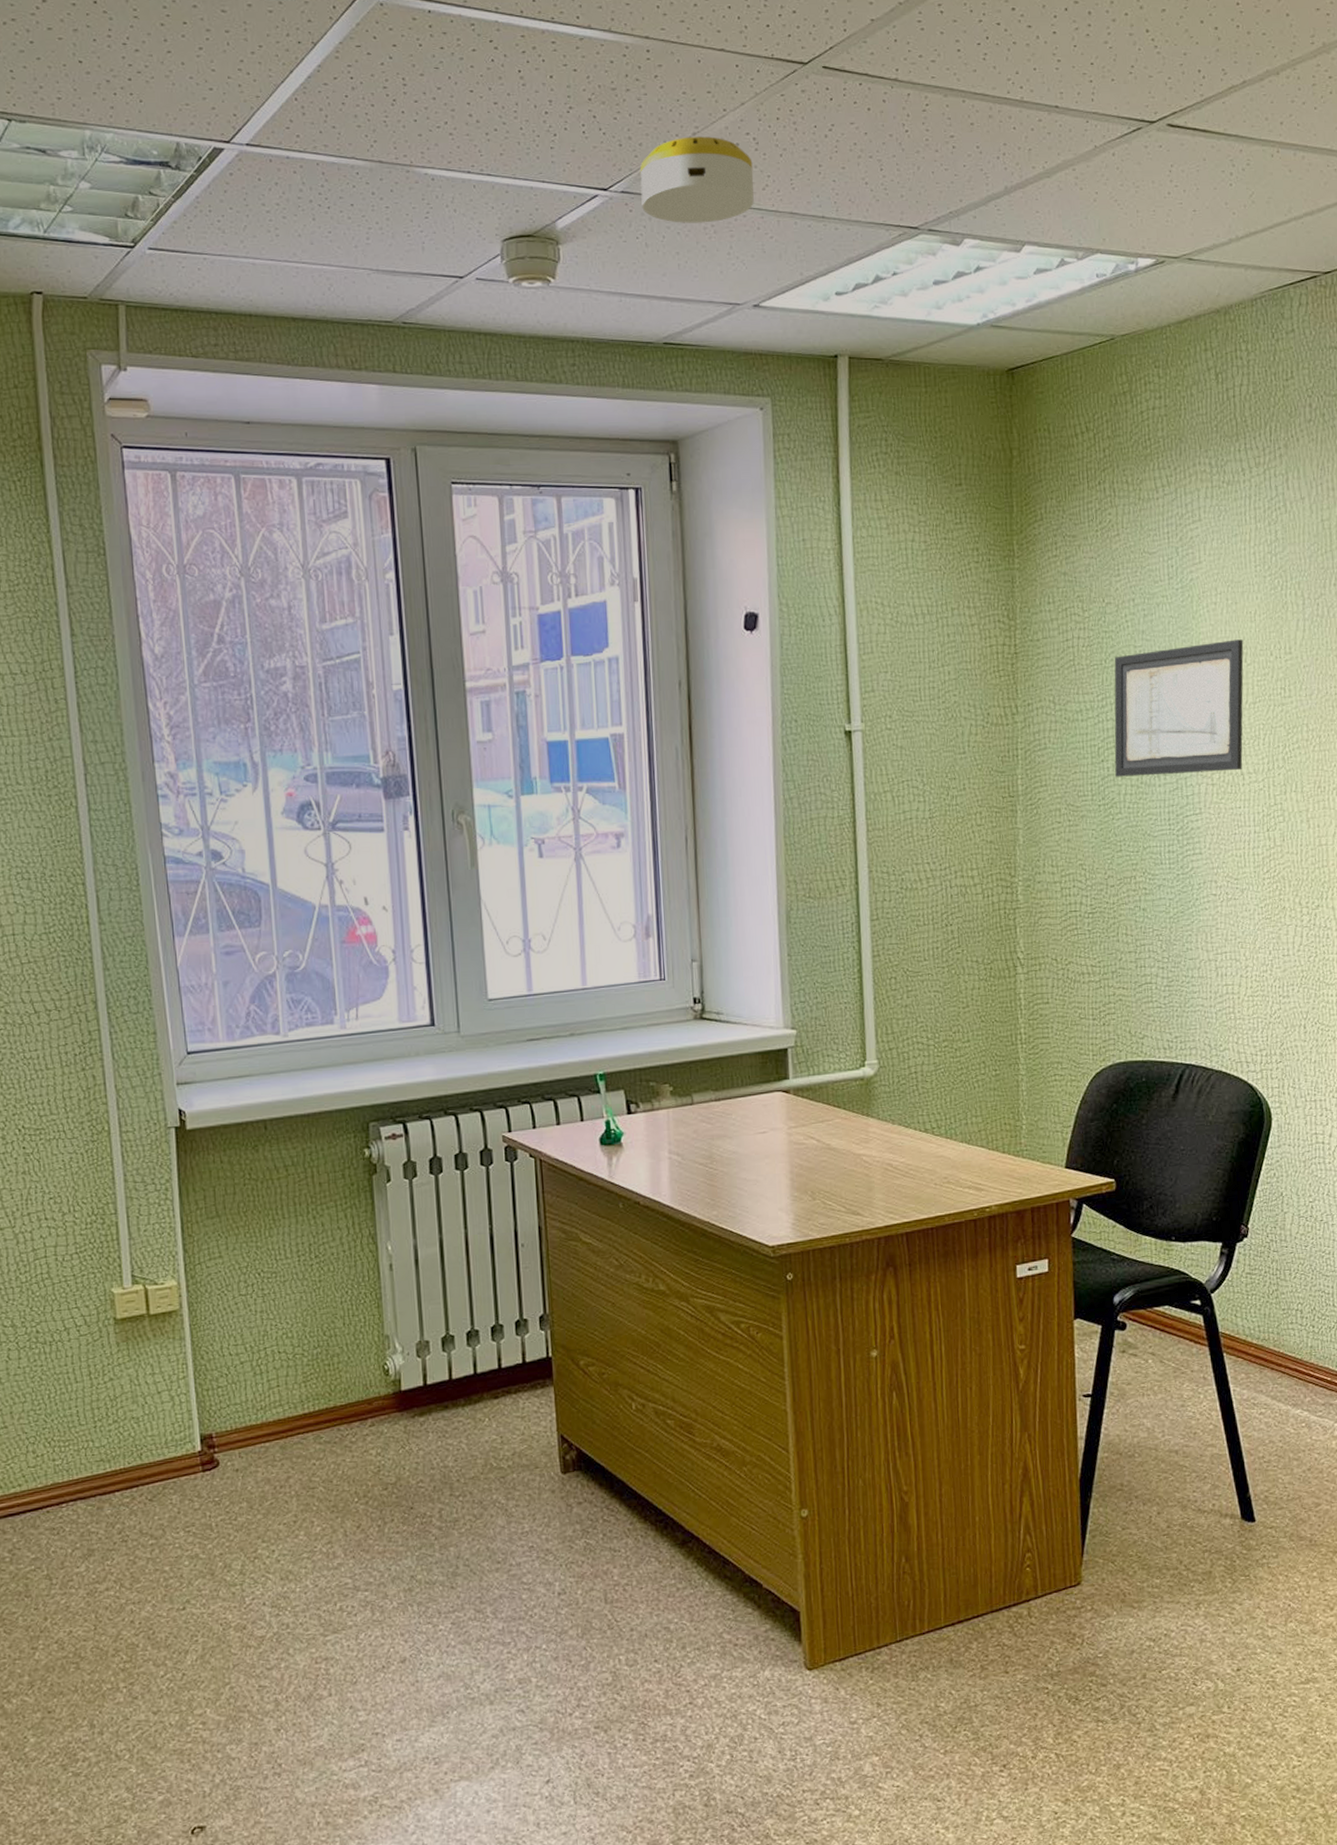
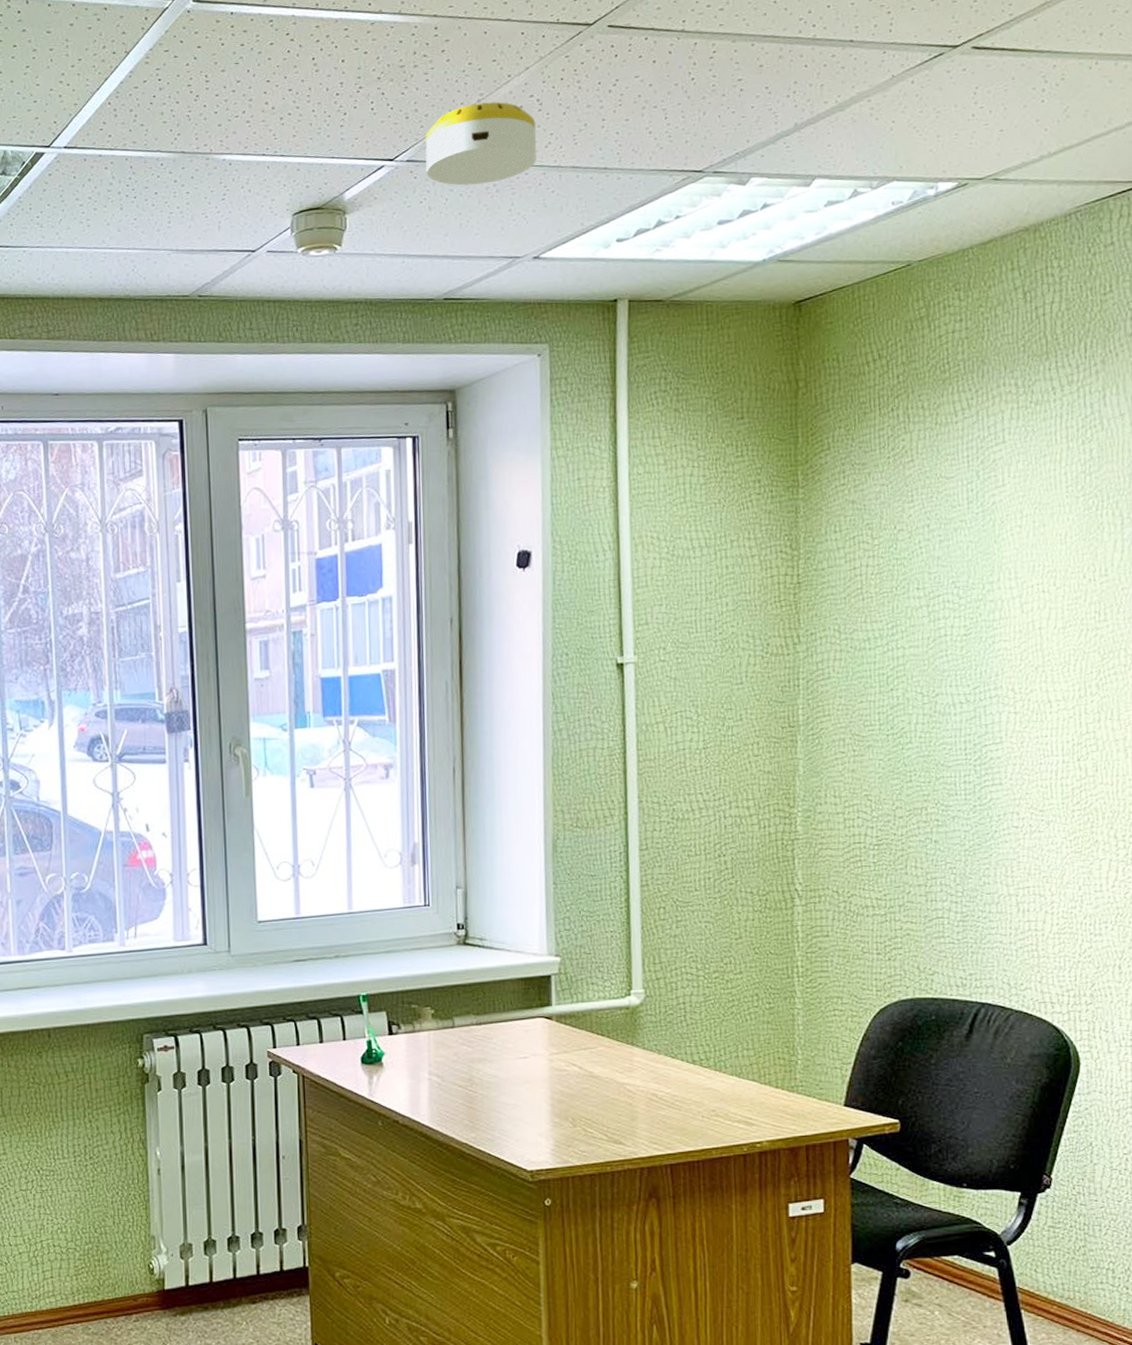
wall art: present [1114,639,1244,777] -> none [905,562,1052,706]

